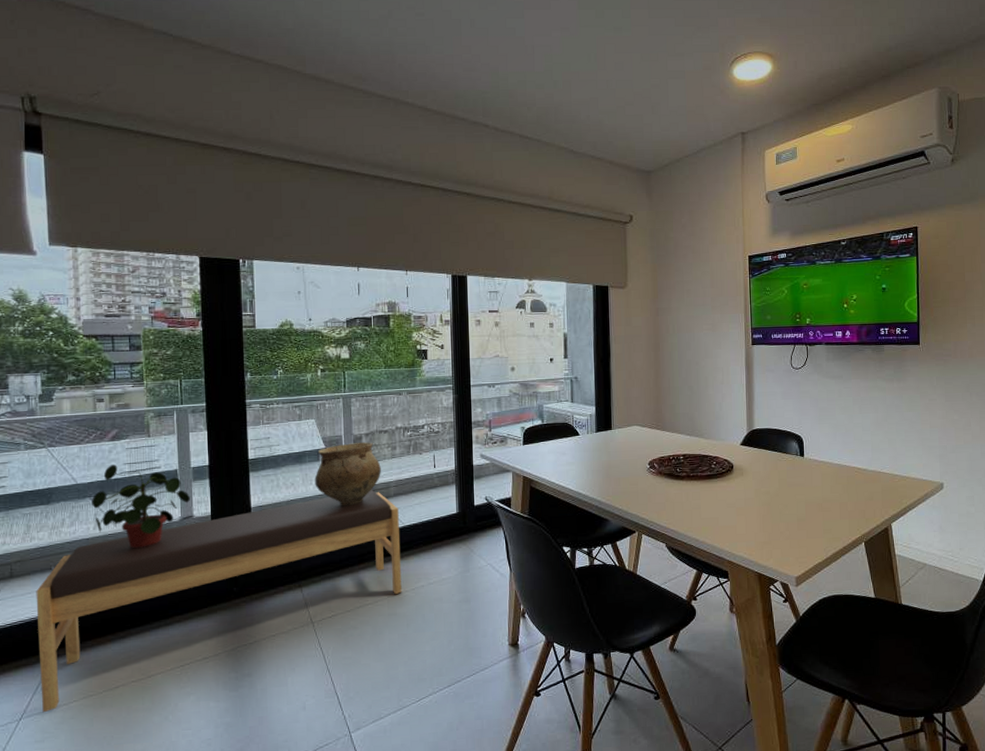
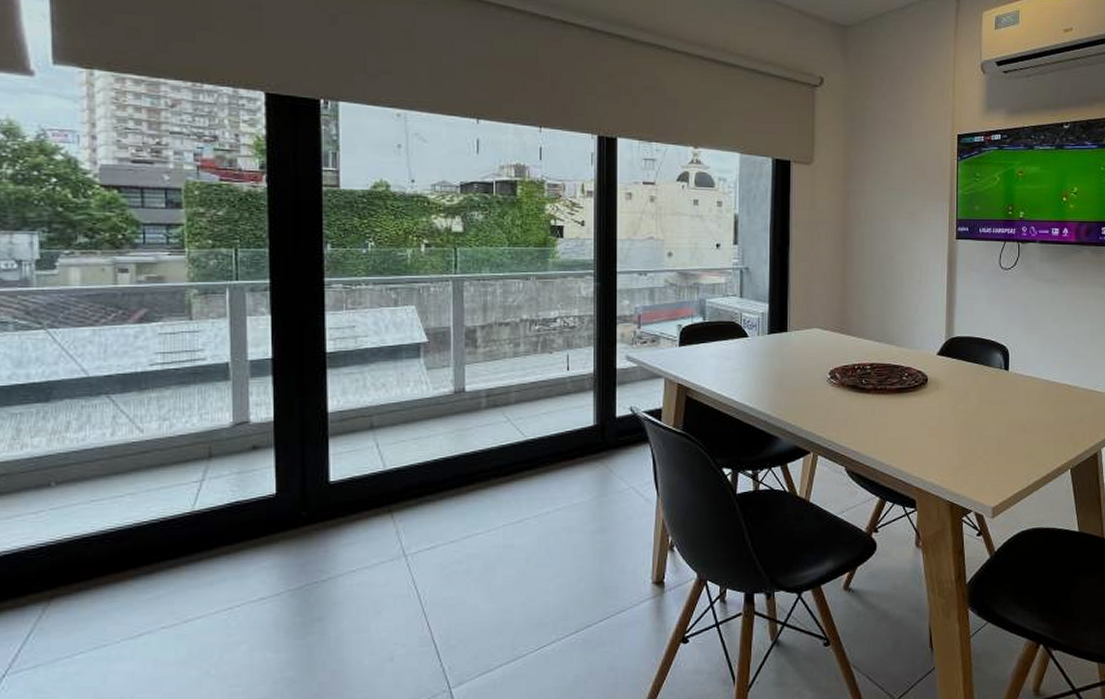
bench: present [36,489,402,713] -> none [28,394,522,668]
potted plant: present [92,465,190,549] -> none [109,354,246,462]
ceramic pot: present [314,442,381,505] -> none [413,337,500,413]

